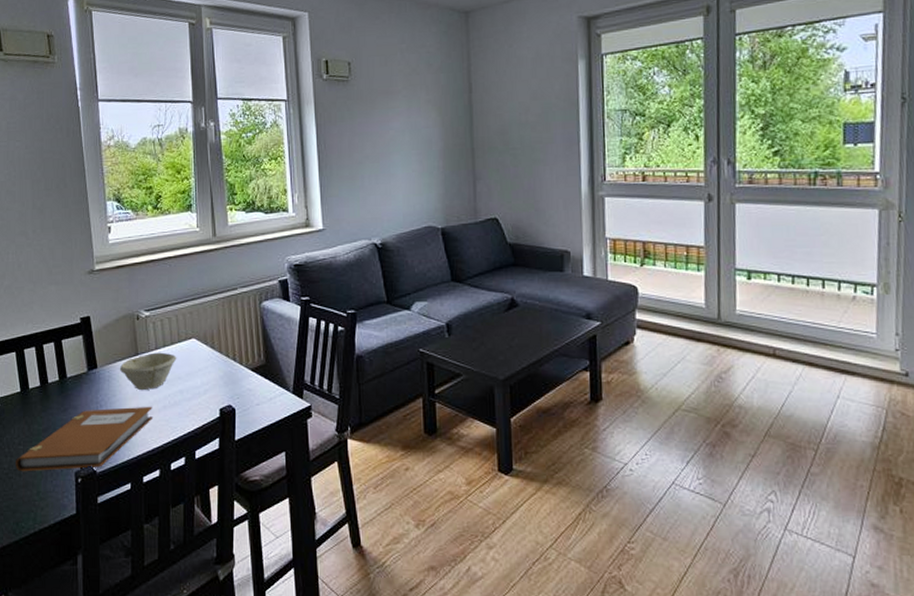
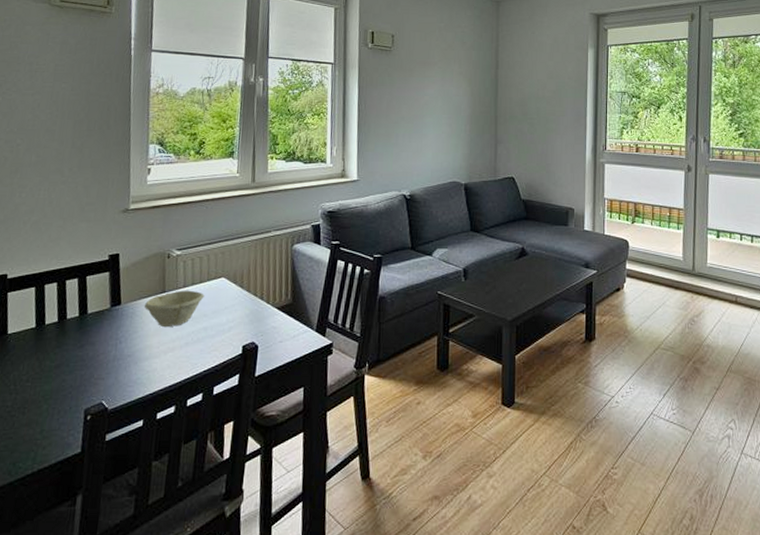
notebook: present [16,406,152,472] -> none [20,342,174,410]

